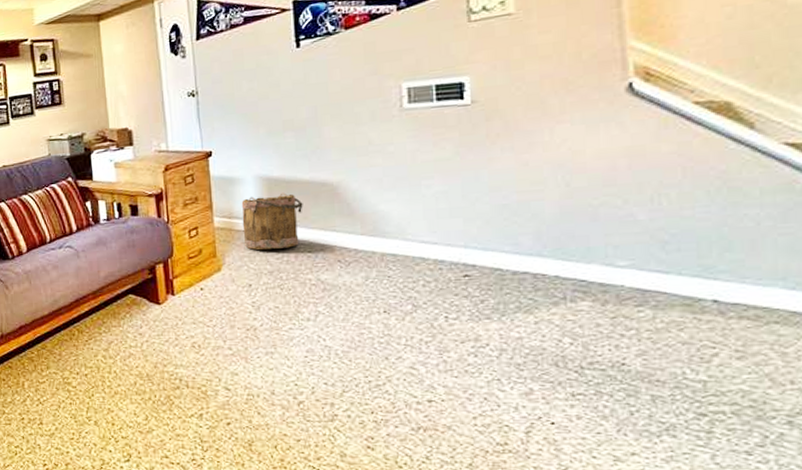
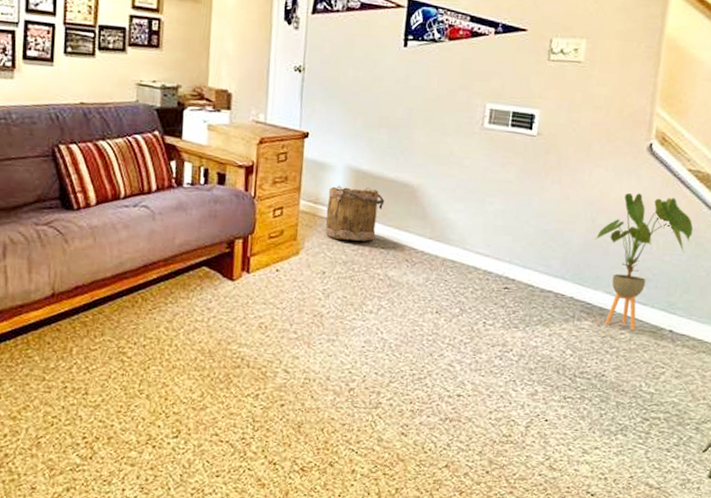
house plant: none [574,139,720,305] -> present [594,193,694,330]

